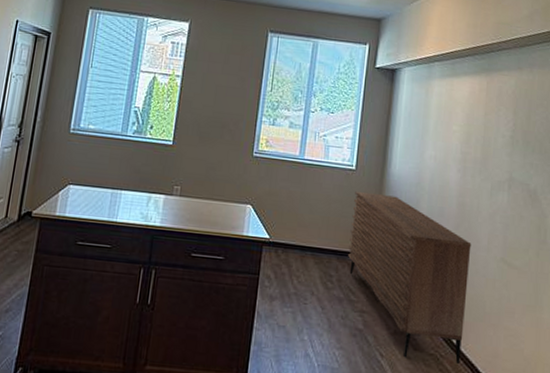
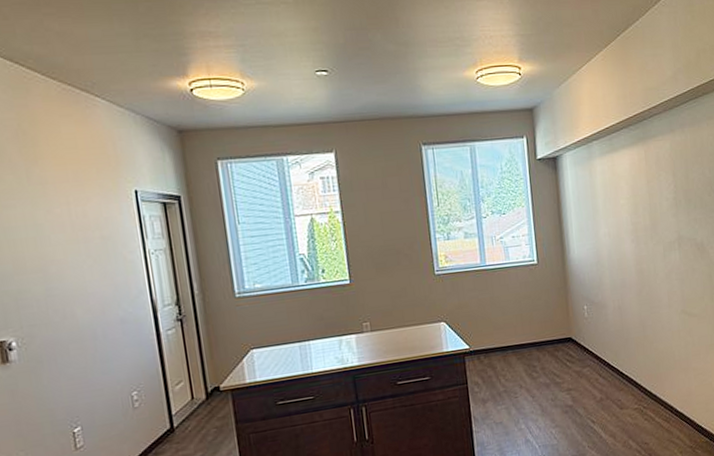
sideboard: present [348,190,472,365] -> none [541,279,661,418]

